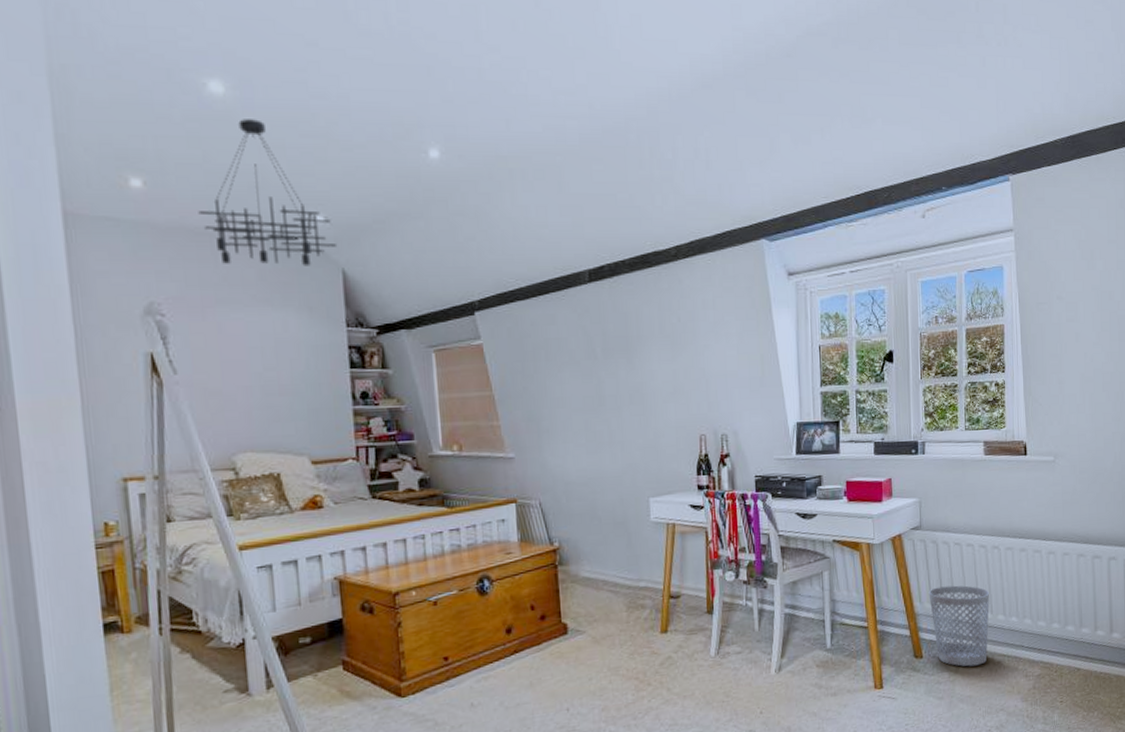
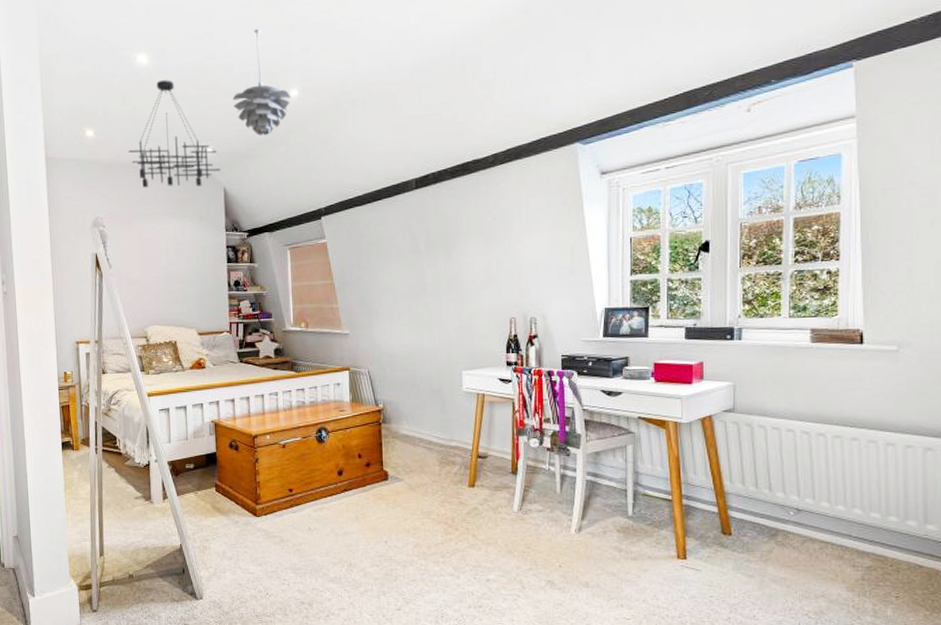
pendant light: none [351,66,431,204] -> present [232,29,291,136]
wastebasket: present [928,585,989,667] -> none [740,468,811,549]

